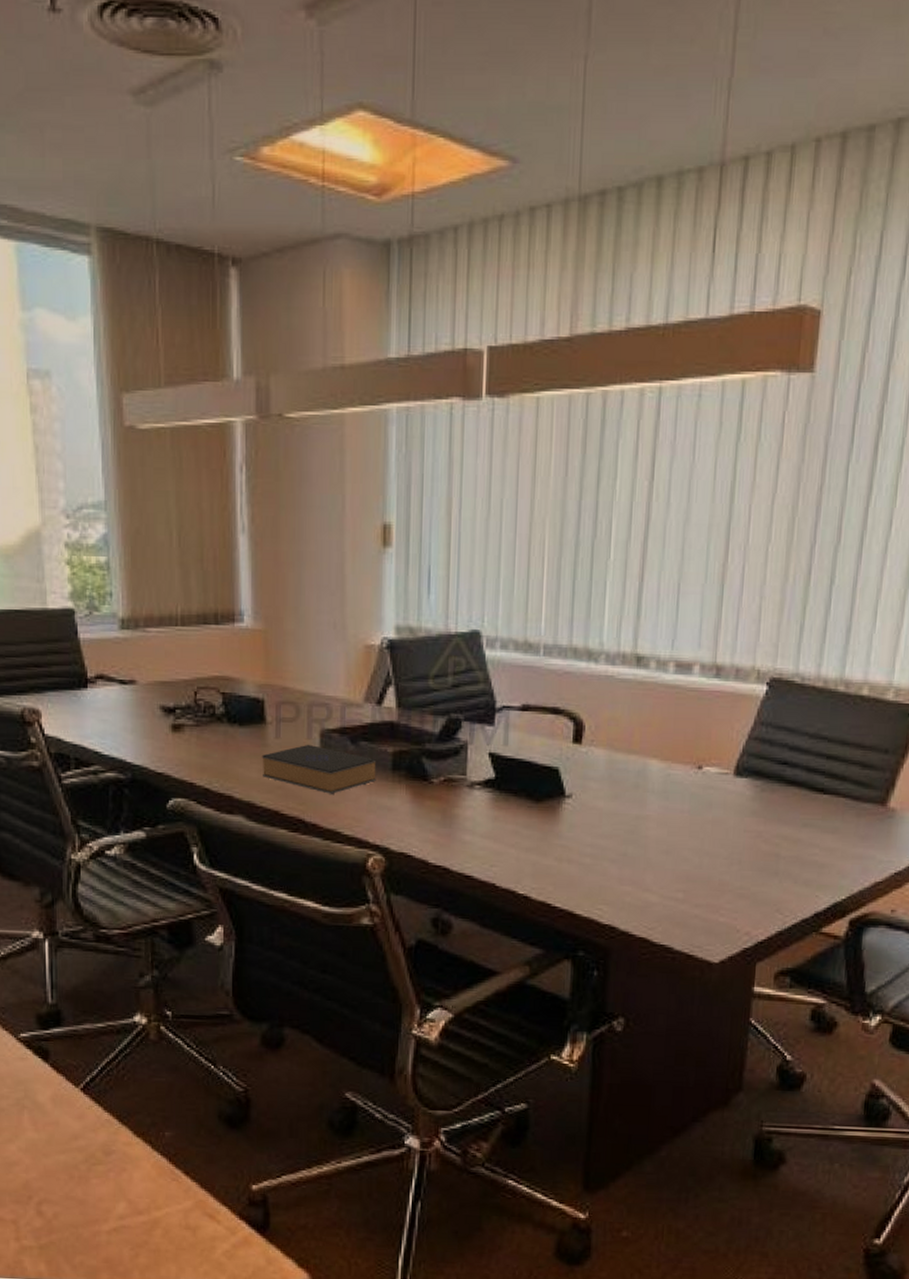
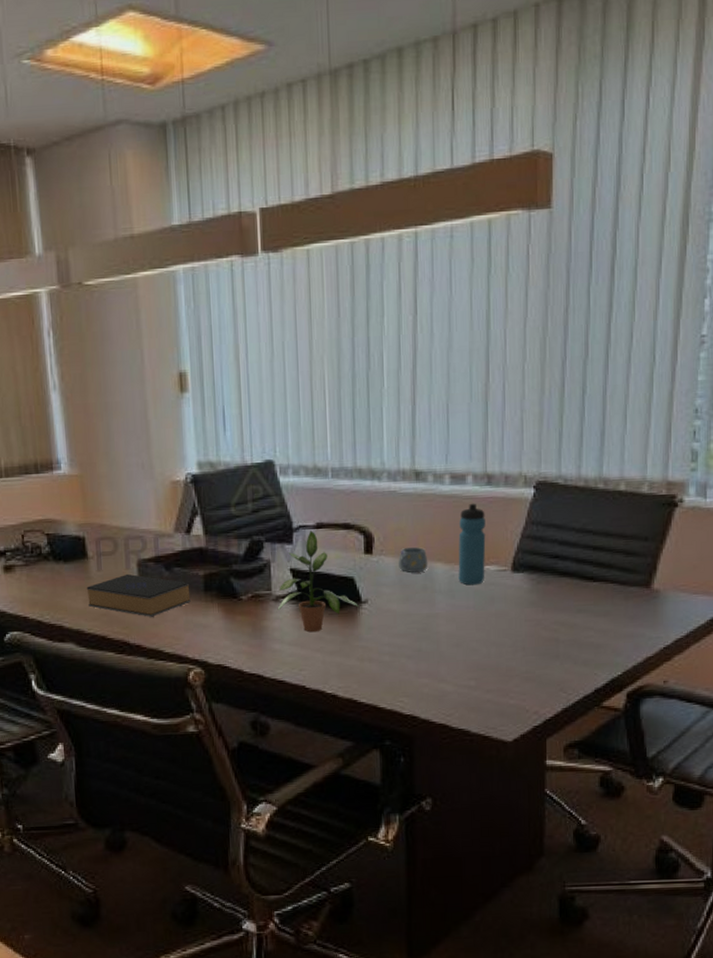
potted plant: none [471,712,561,824] -> present [277,530,359,632]
mug: none [610,739,643,768] -> present [399,546,428,573]
water bottle: none [674,696,711,788] -> present [458,503,486,585]

